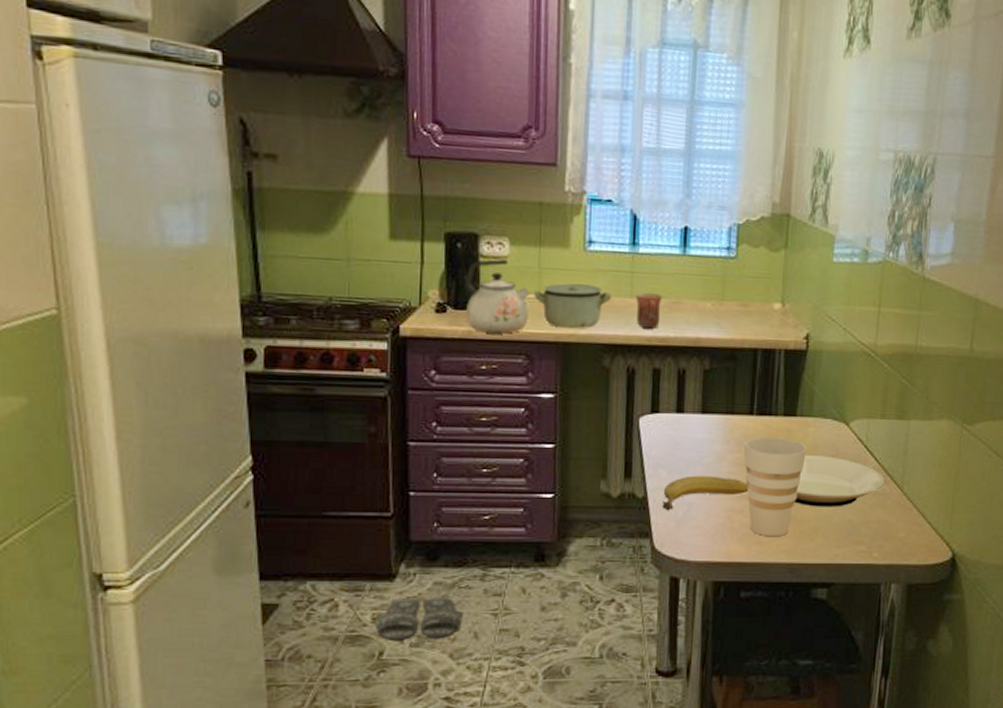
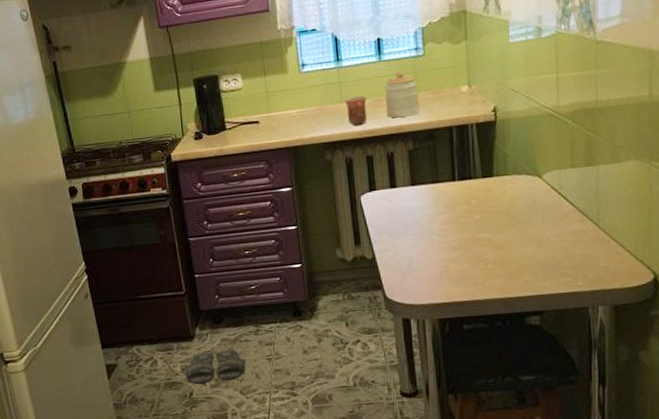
kettle: present [465,259,531,334] -> none [213,91,264,149]
cooking pot: present [534,283,612,329] -> none [265,98,326,136]
fruit: present [662,475,749,511] -> none [387,234,460,267]
jar: none [683,271,725,329] -> present [384,71,420,118]
cup: present [744,436,807,537] -> none [451,195,506,279]
plate: present [794,454,885,507] -> none [501,205,581,250]

